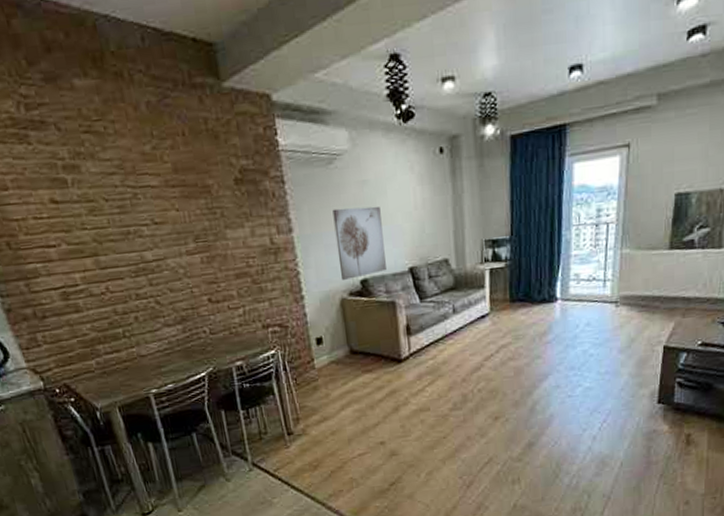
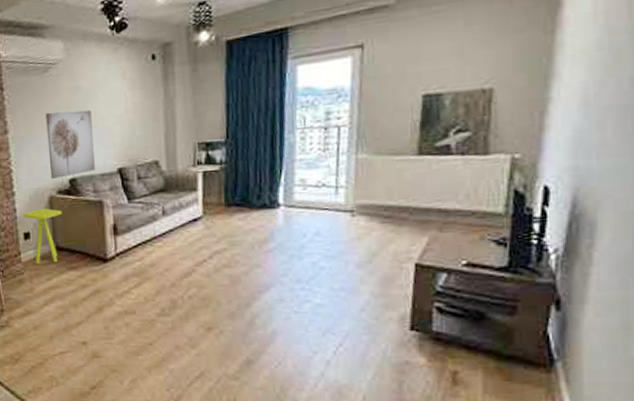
side table: none [313,311,355,369] -> present [22,208,62,264]

